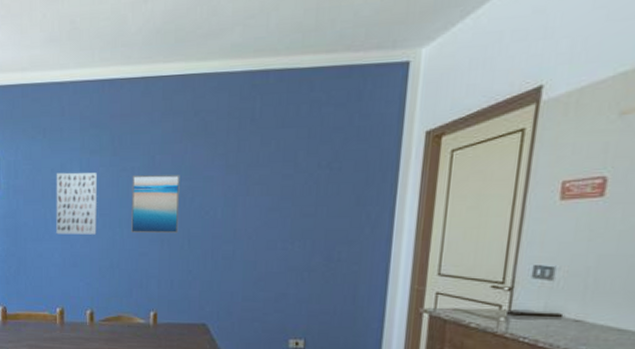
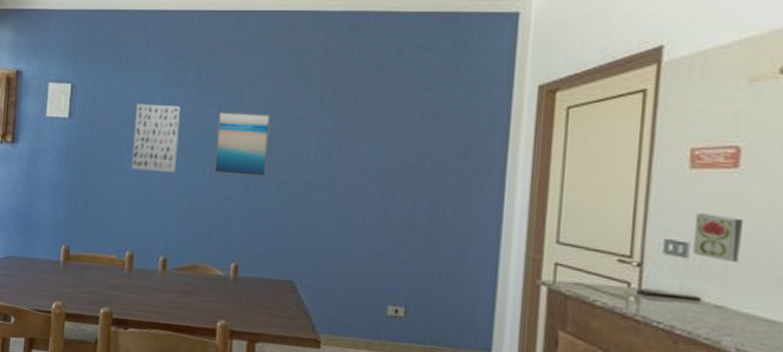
decorative tile: none [557,240,606,281] -> present [692,213,744,262]

